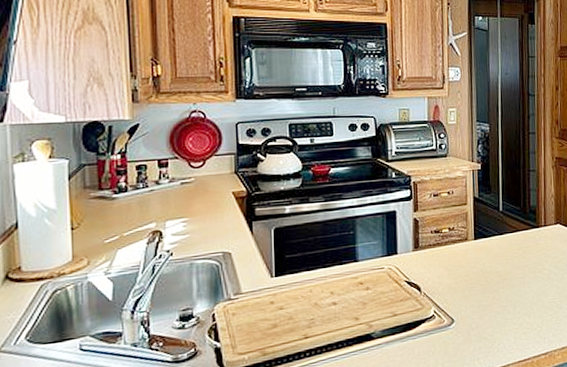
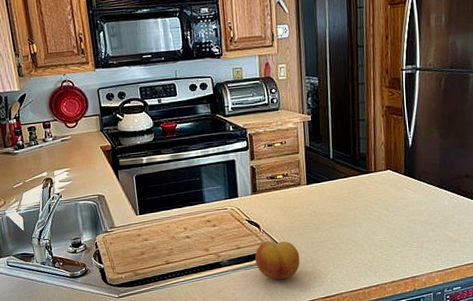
fruit: none [414,305,464,353] -> present [255,241,300,280]

